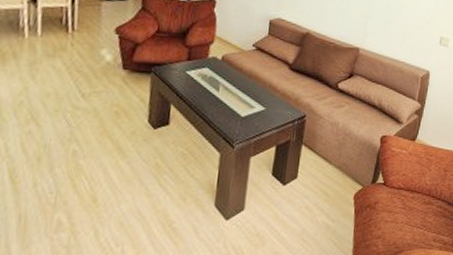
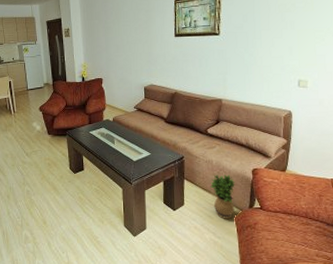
potted plant: none [331,141,360,197] -> present [210,174,235,219]

